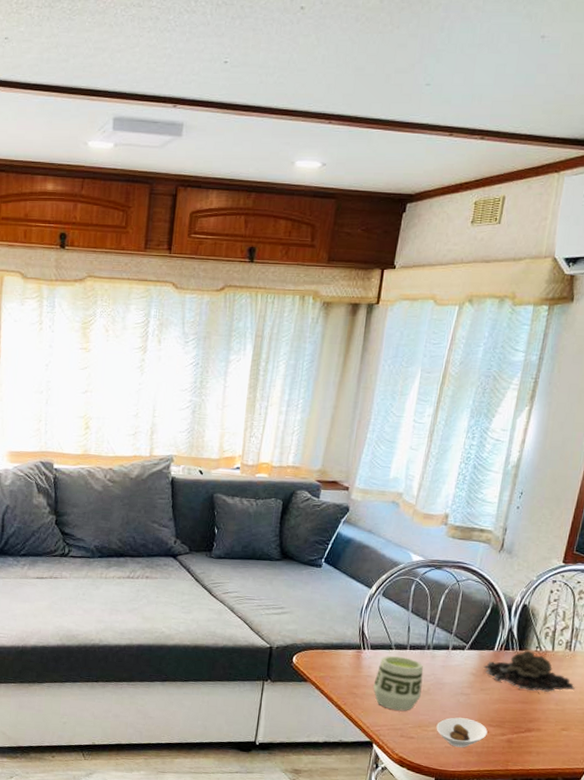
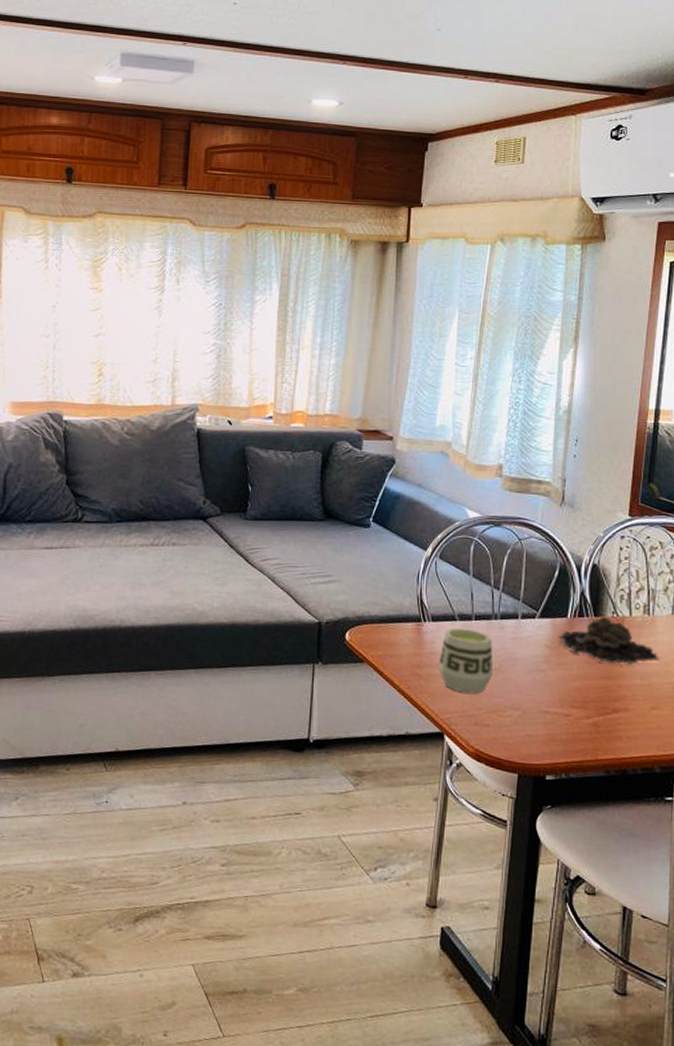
saucer: present [436,717,488,748] -> none [513,698,571,736]

